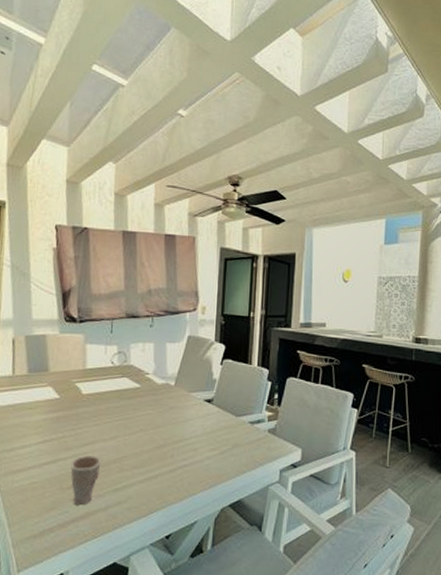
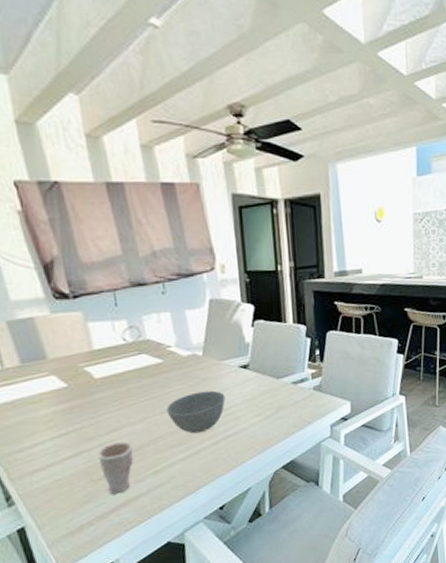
bowl: none [135,419,188,459] -> present [166,390,226,434]

